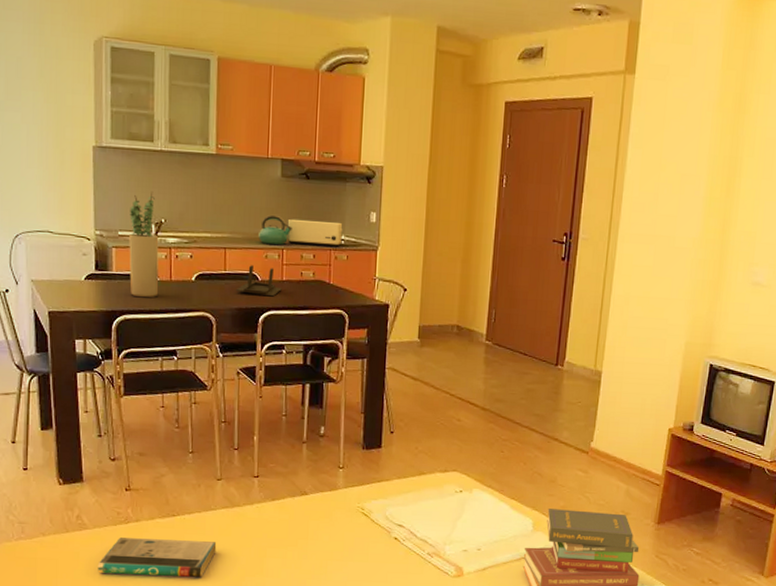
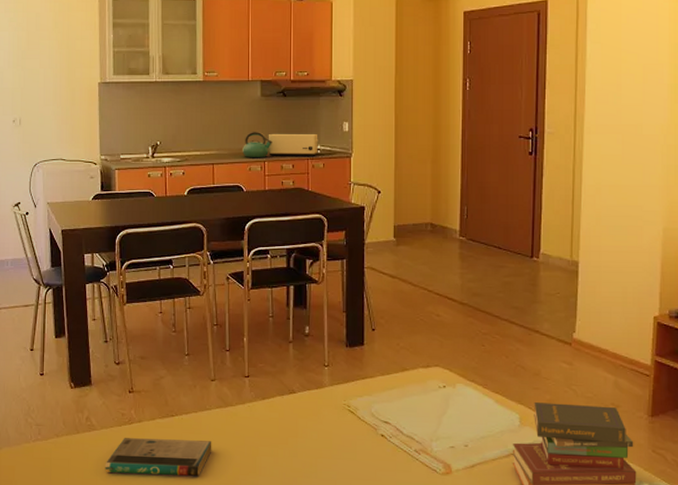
vase: present [129,191,159,298] -> none [129,118,156,213]
napkin holder: present [235,265,282,297] -> none [223,178,265,206]

